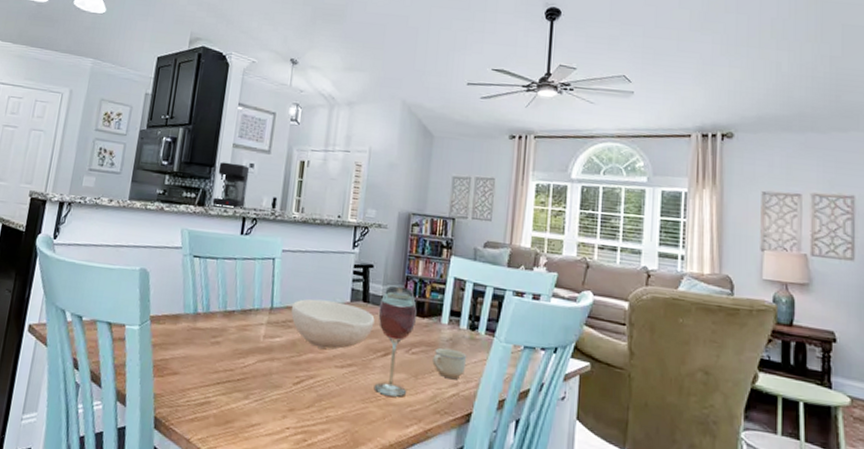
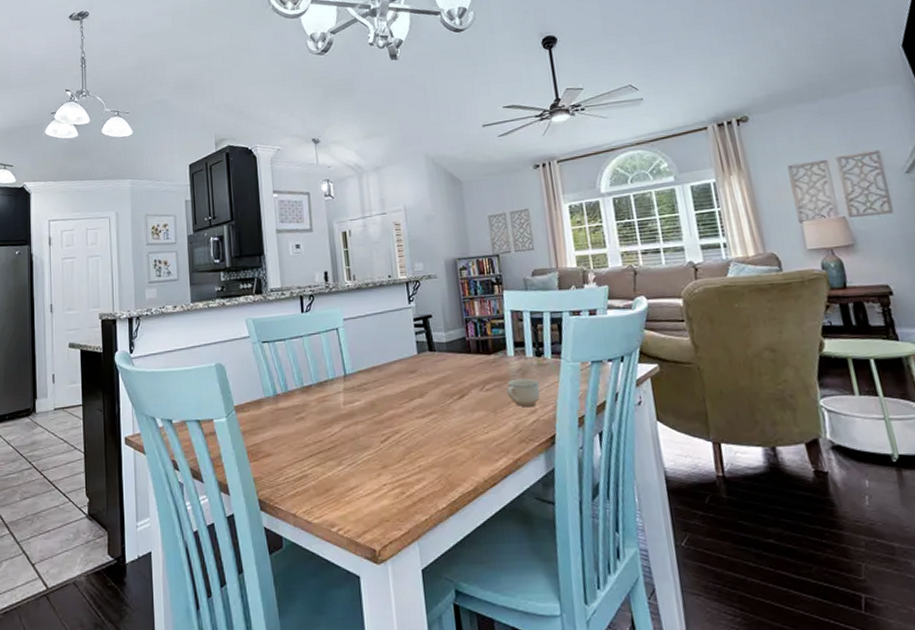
coffee maker: present [212,163,250,208] -> none [268,247,300,291]
bowl: present [290,299,375,349] -> none [363,356,445,403]
wineglass: present [373,285,417,397] -> none [445,329,489,435]

